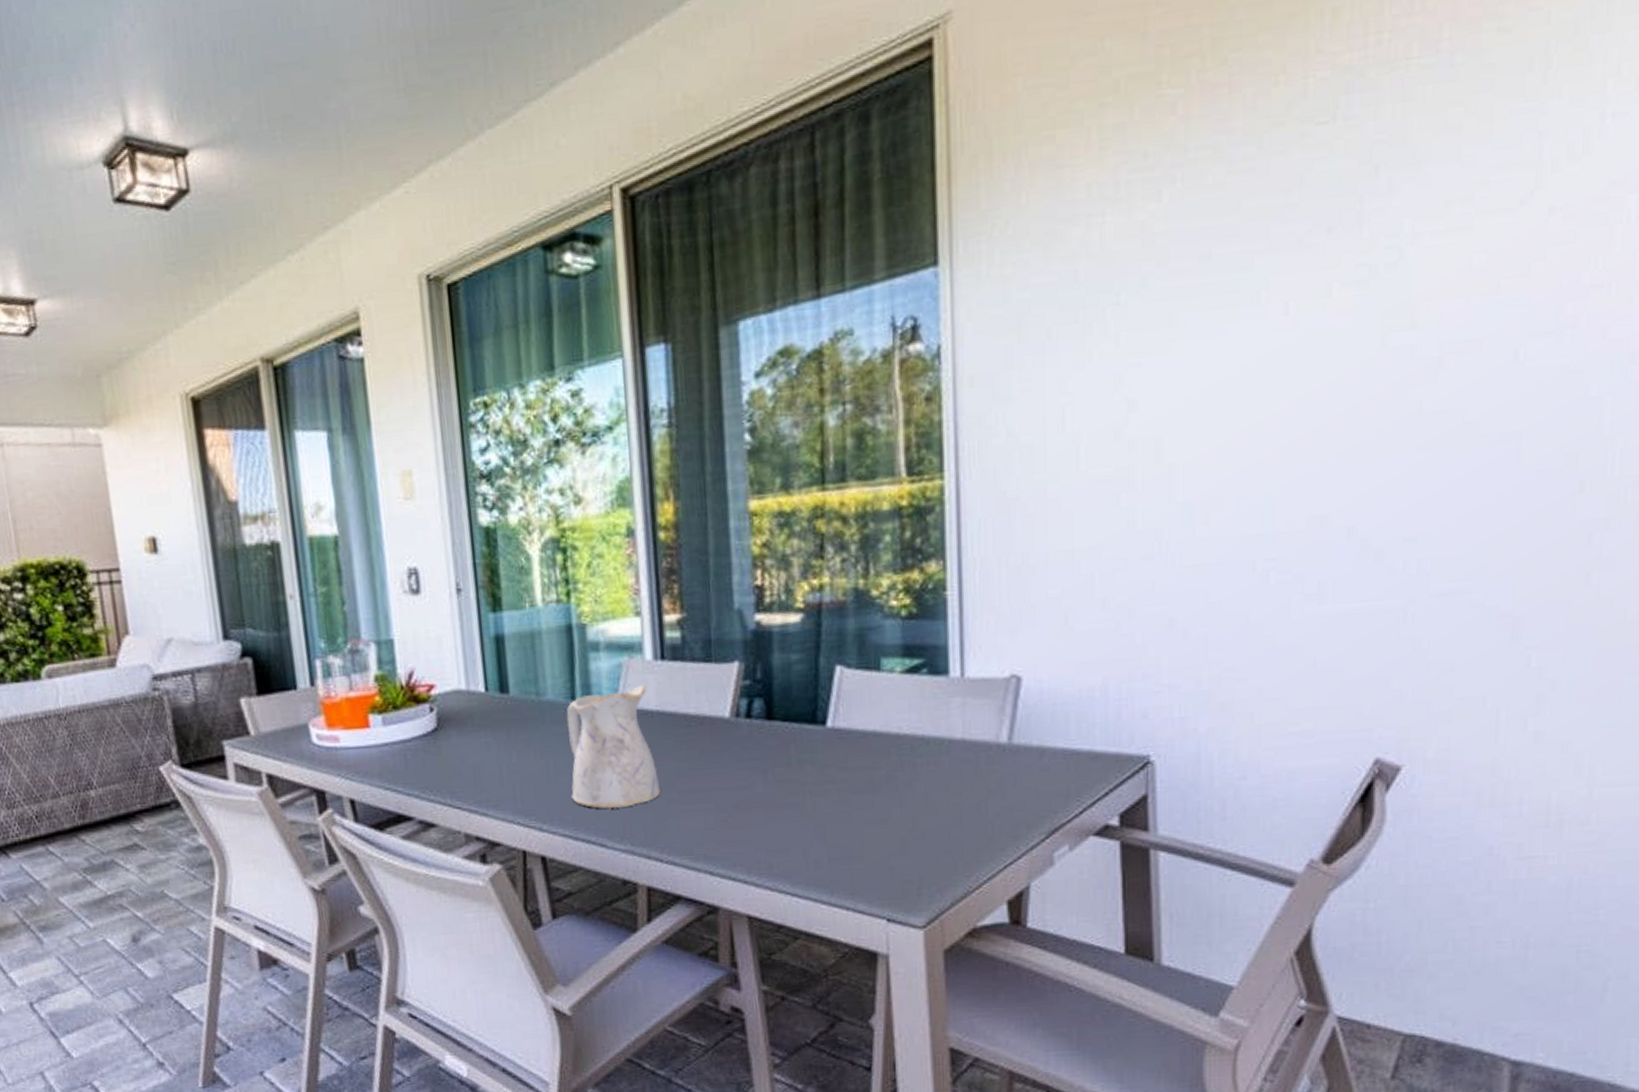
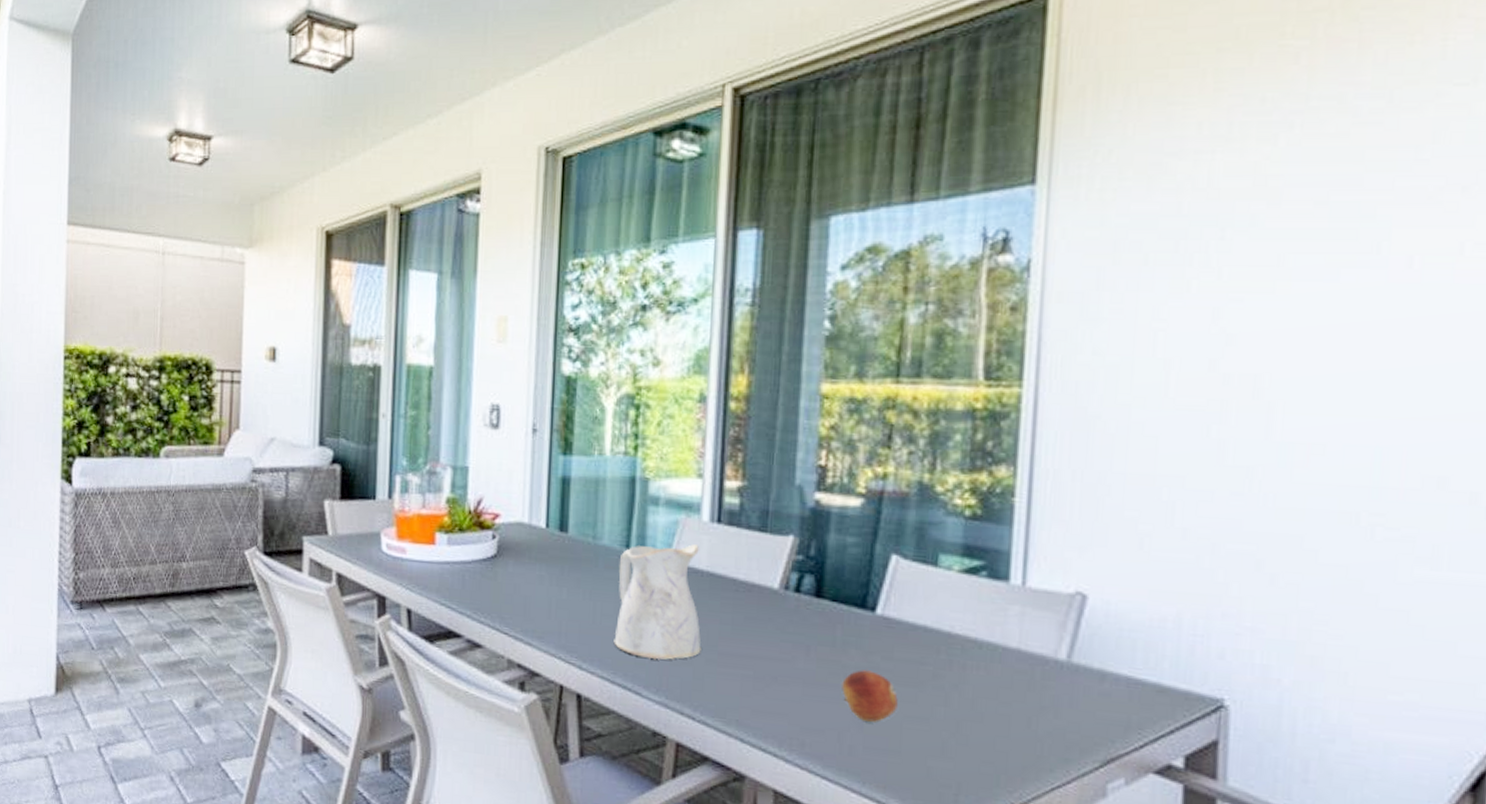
fruit: none [801,784,856,834] -> present [842,670,898,722]

